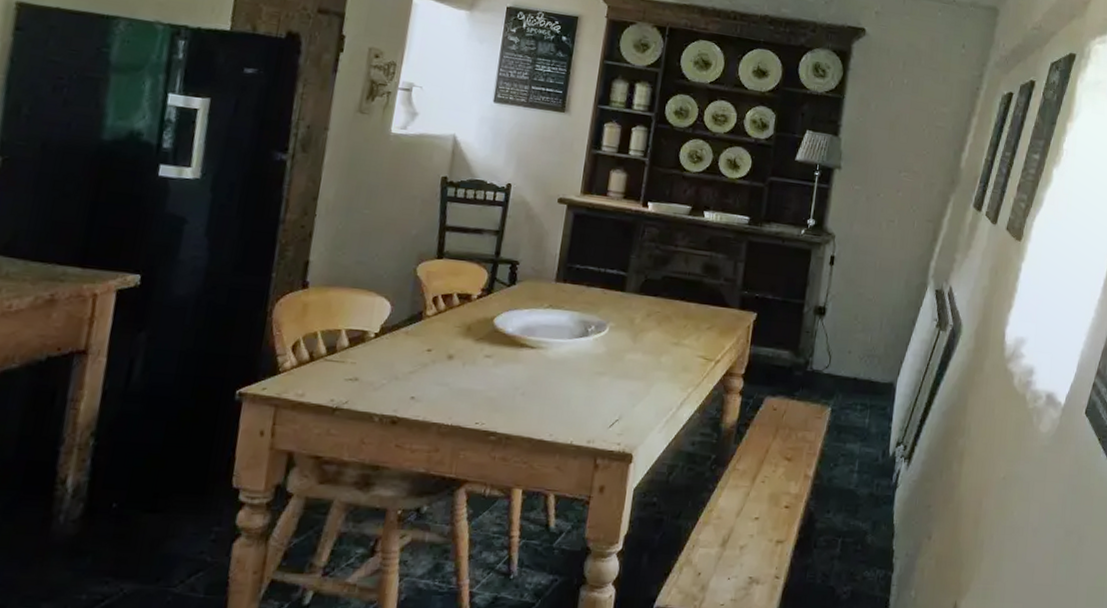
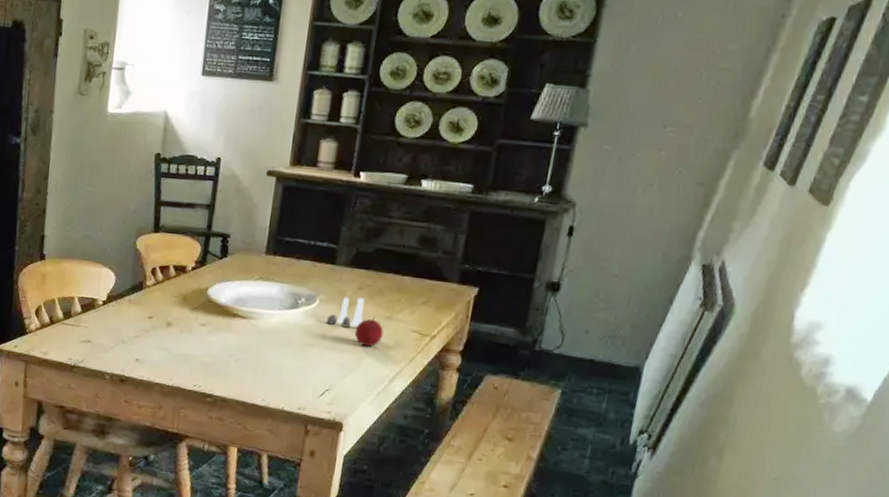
salt and pepper shaker set: none [615,324,653,355] -> present [326,297,365,328]
apple: none [643,342,671,374] -> present [354,316,384,347]

